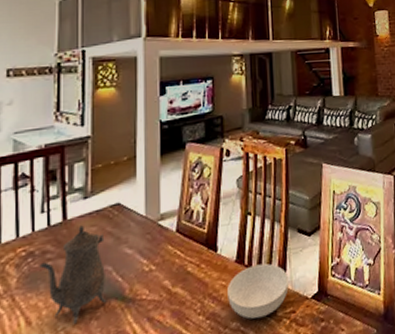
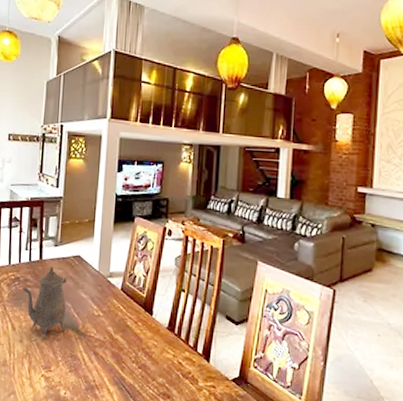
serving bowl: present [227,263,290,319] -> none [157,336,213,383]

